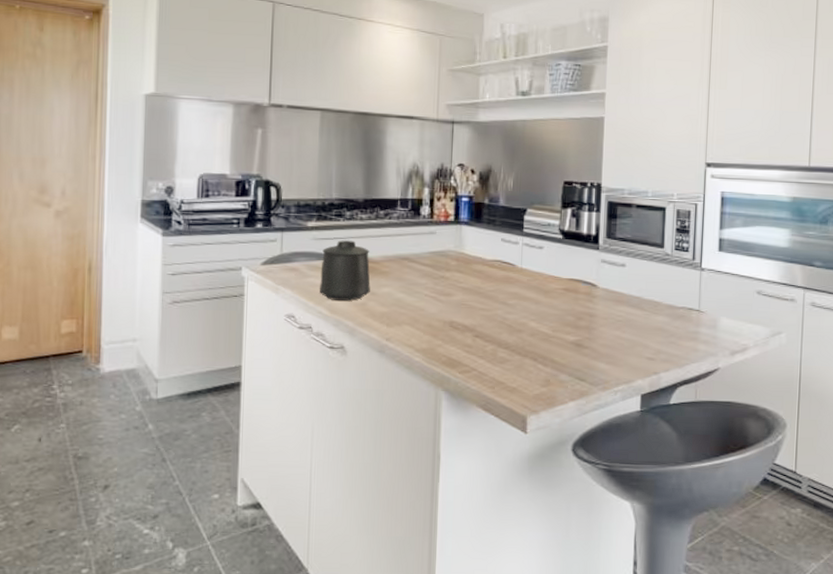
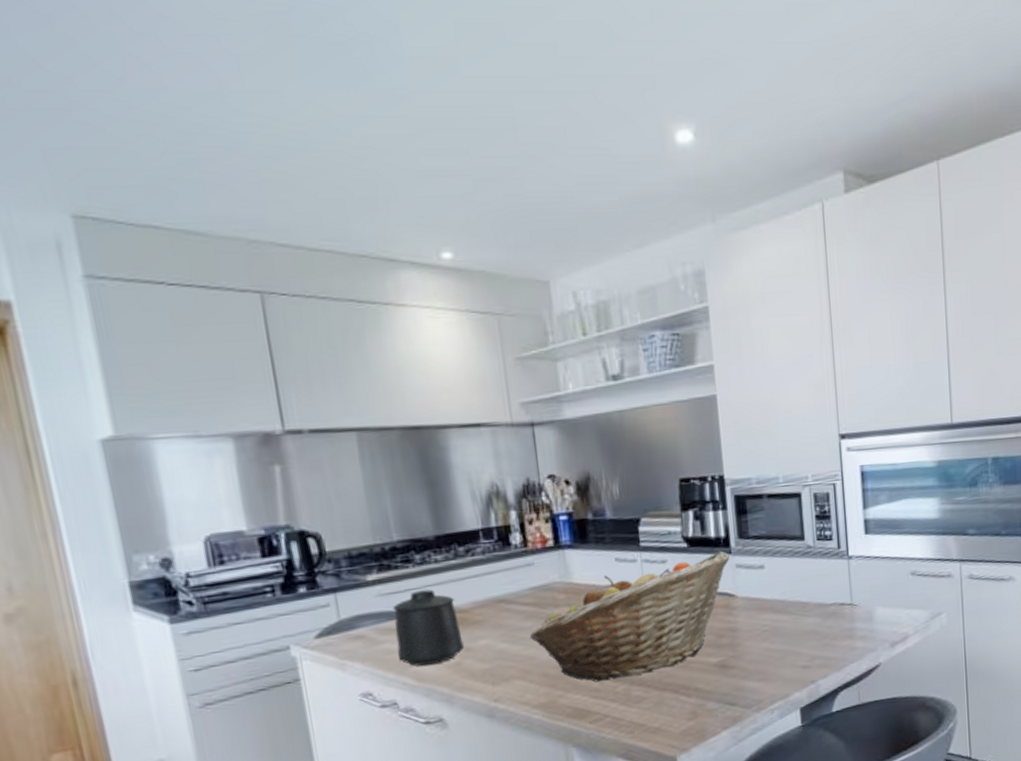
fruit basket: none [422,246,597,340] -> present [529,550,730,682]

